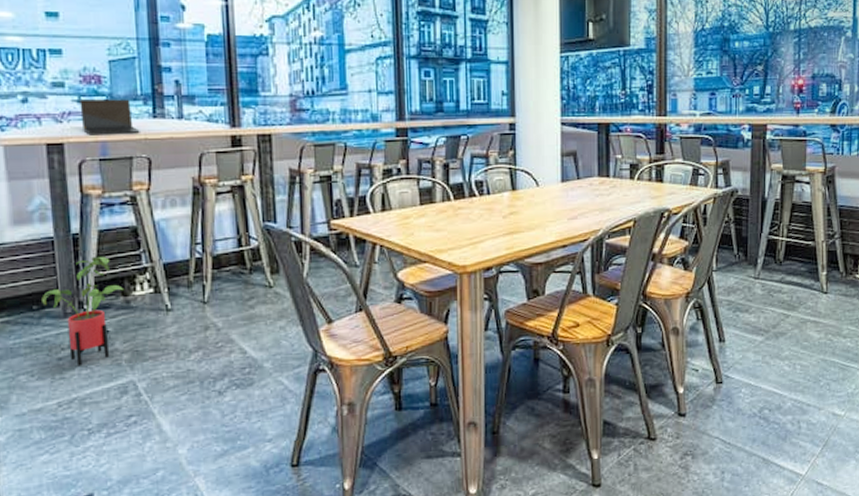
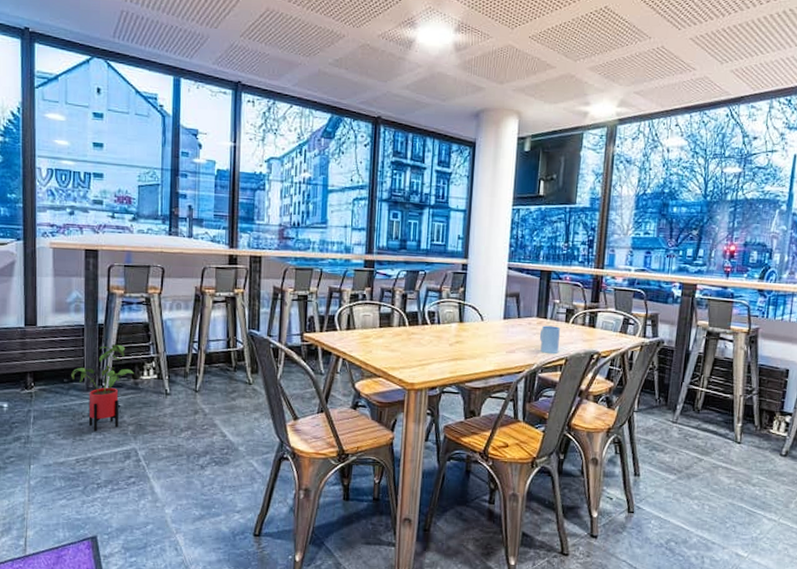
laptop: present [79,99,140,135] -> none [113,216,158,247]
cup: none [603,185,626,217] -> present [539,325,560,355]

